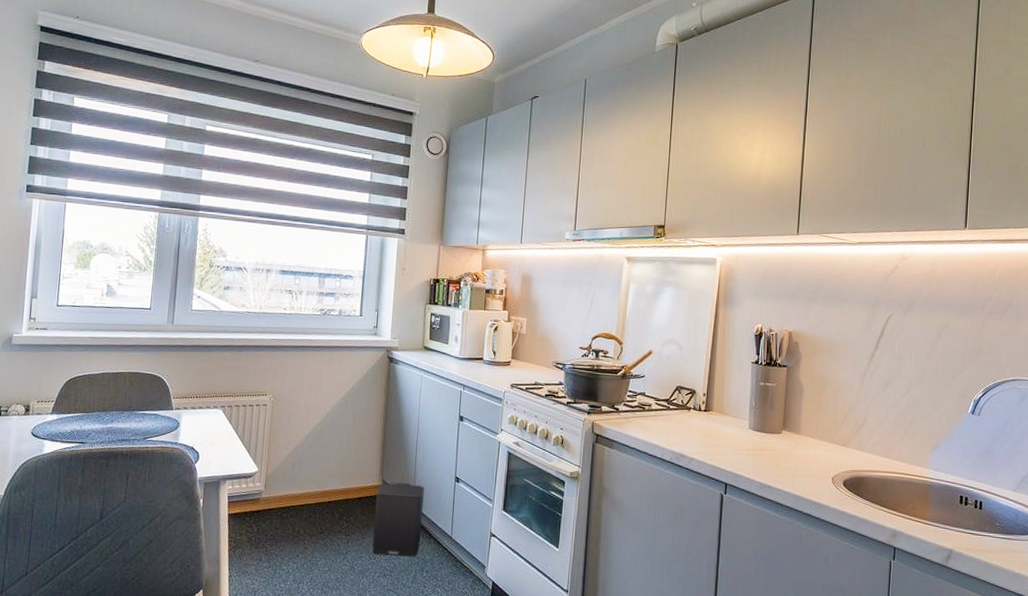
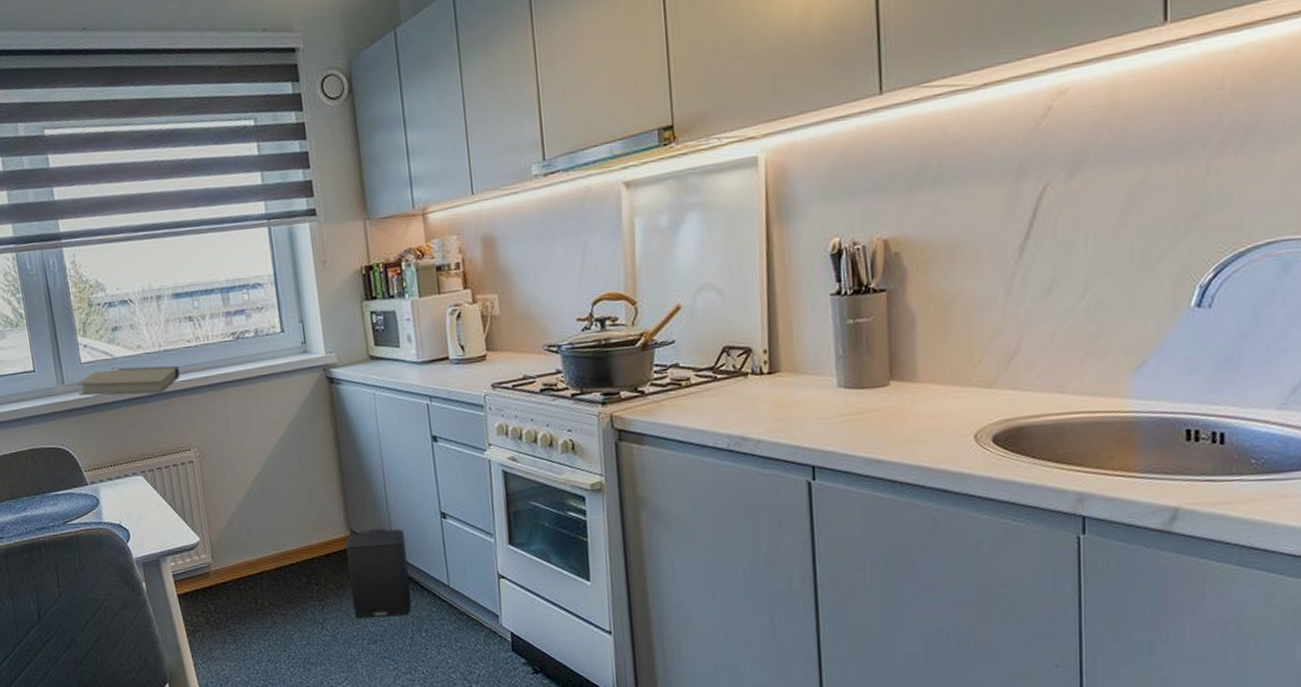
book: none [183,317,272,346] -> present [77,365,180,396]

